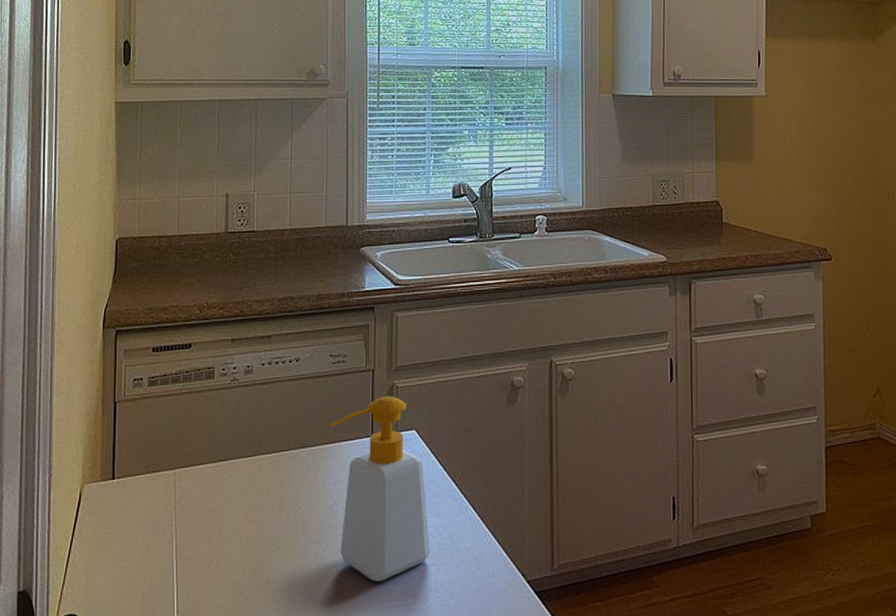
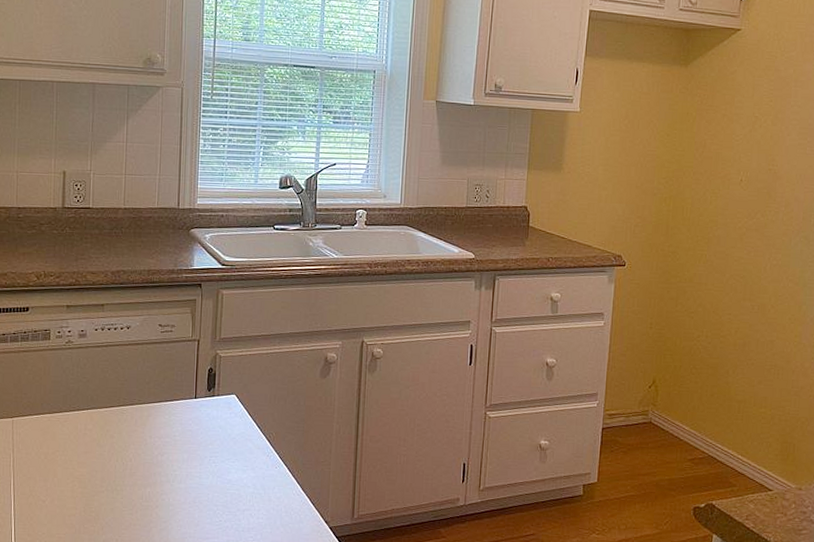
soap bottle: present [329,396,430,582] -> none [156,364,244,522]

